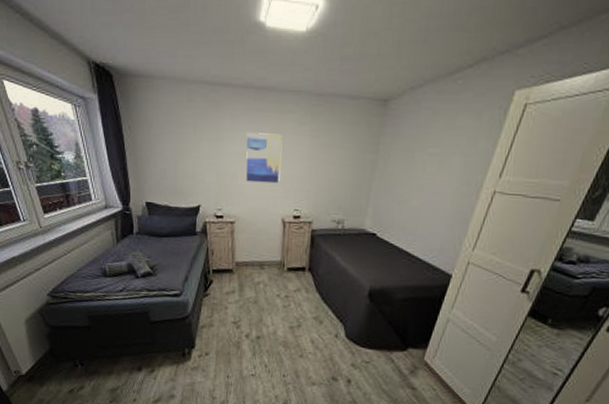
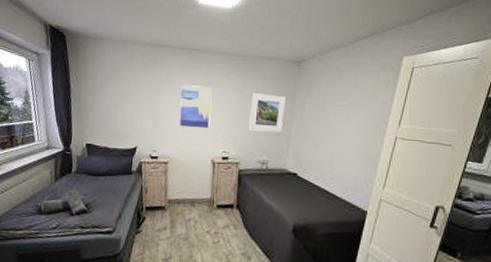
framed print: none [324,141,368,187] -> present [249,93,286,133]

